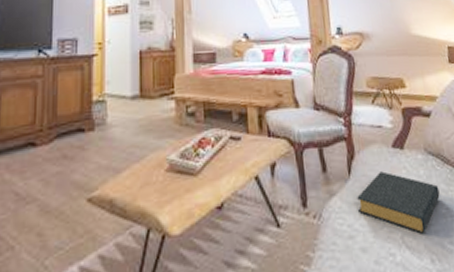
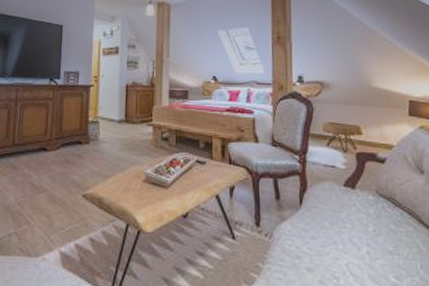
hardback book: present [357,171,440,234] -> none [306,206,388,265]

